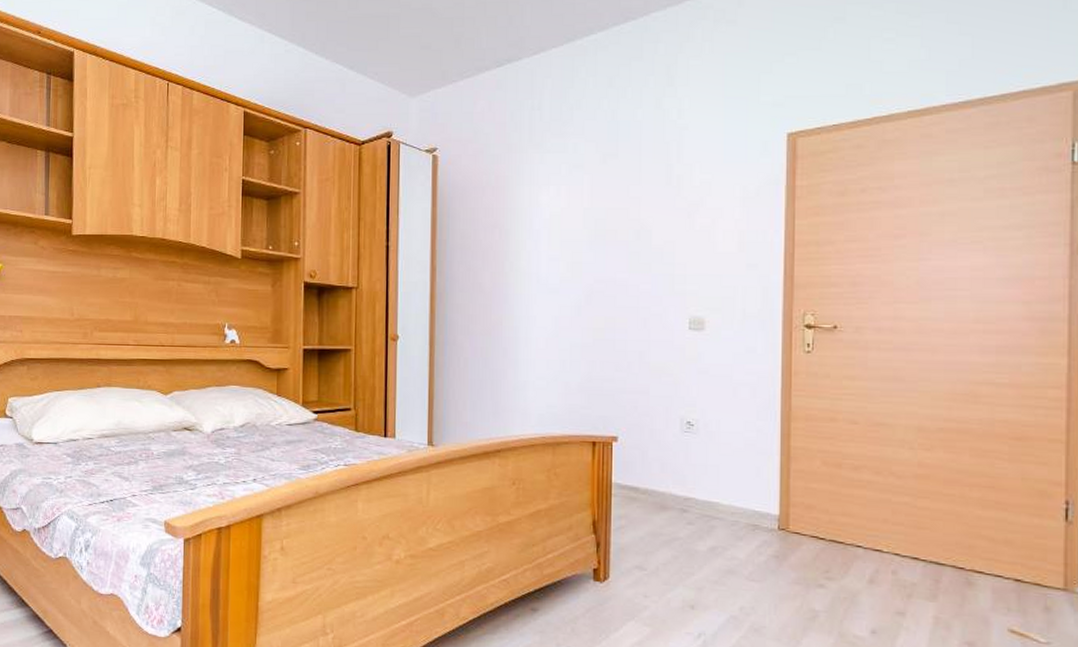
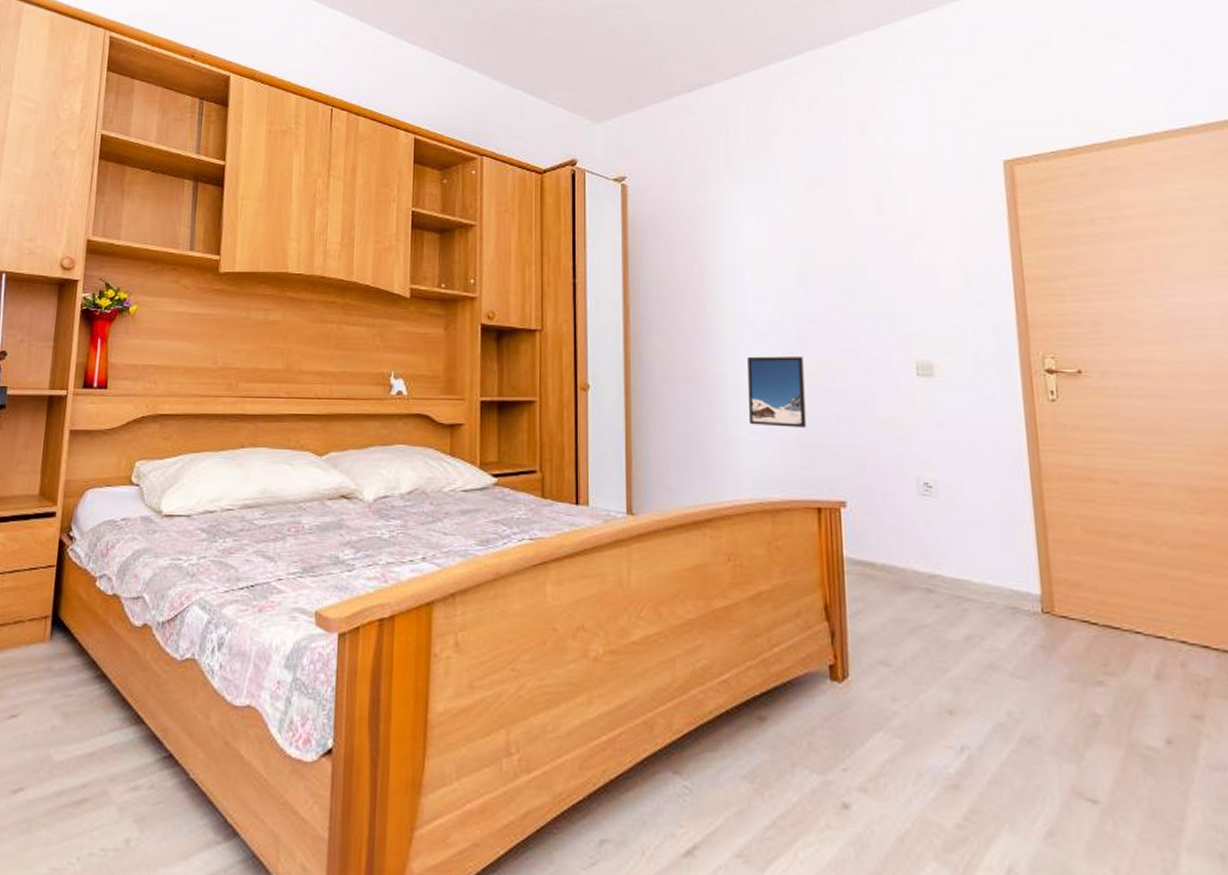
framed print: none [537,311,589,374] -> present [747,356,807,428]

